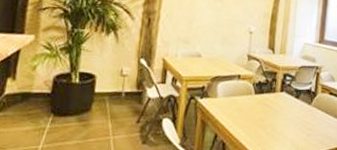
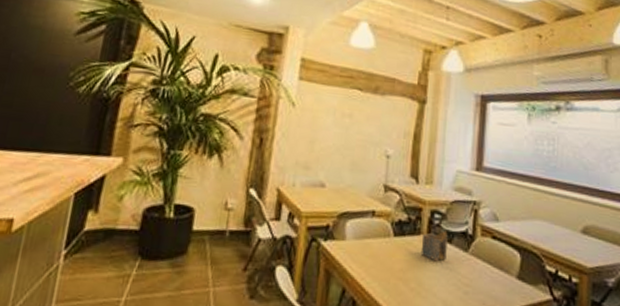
napkin holder: none [275,89,296,113] -> present [420,231,448,262]

